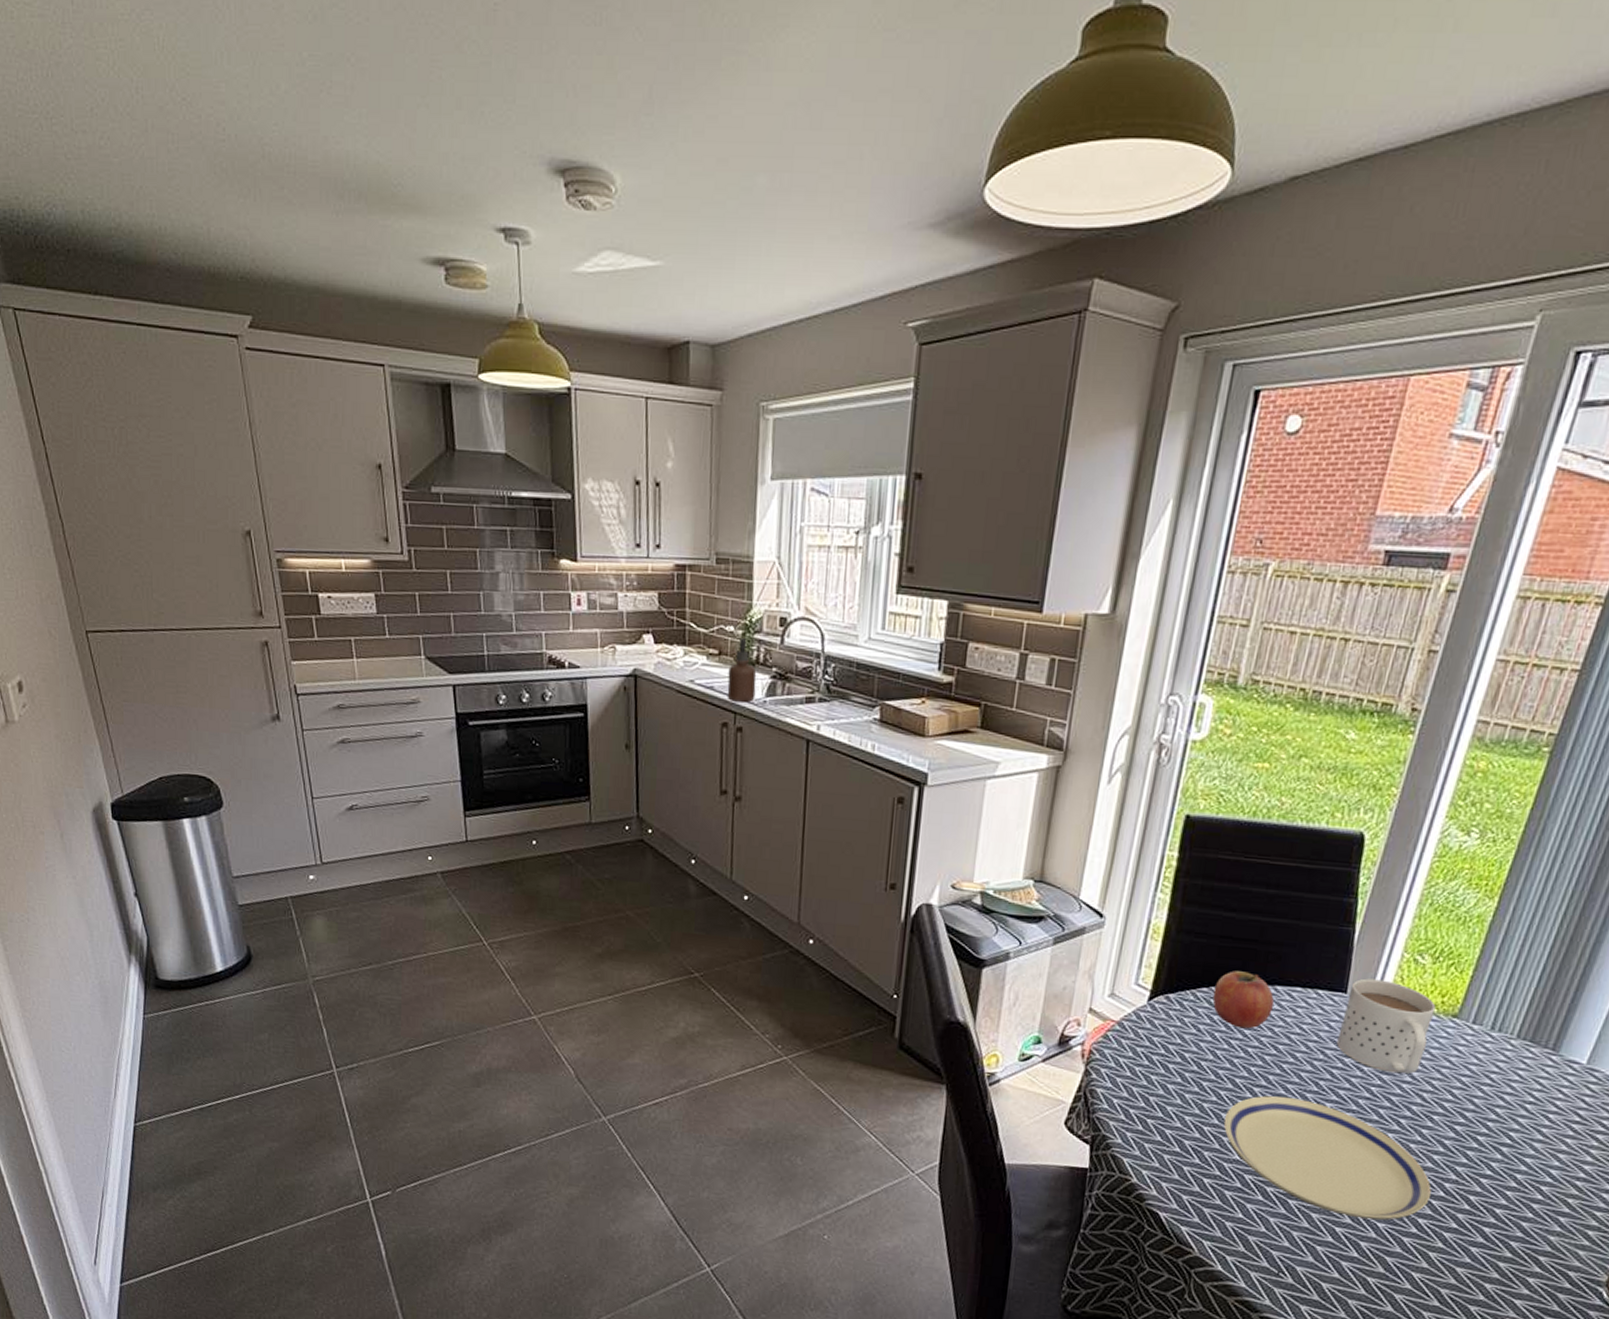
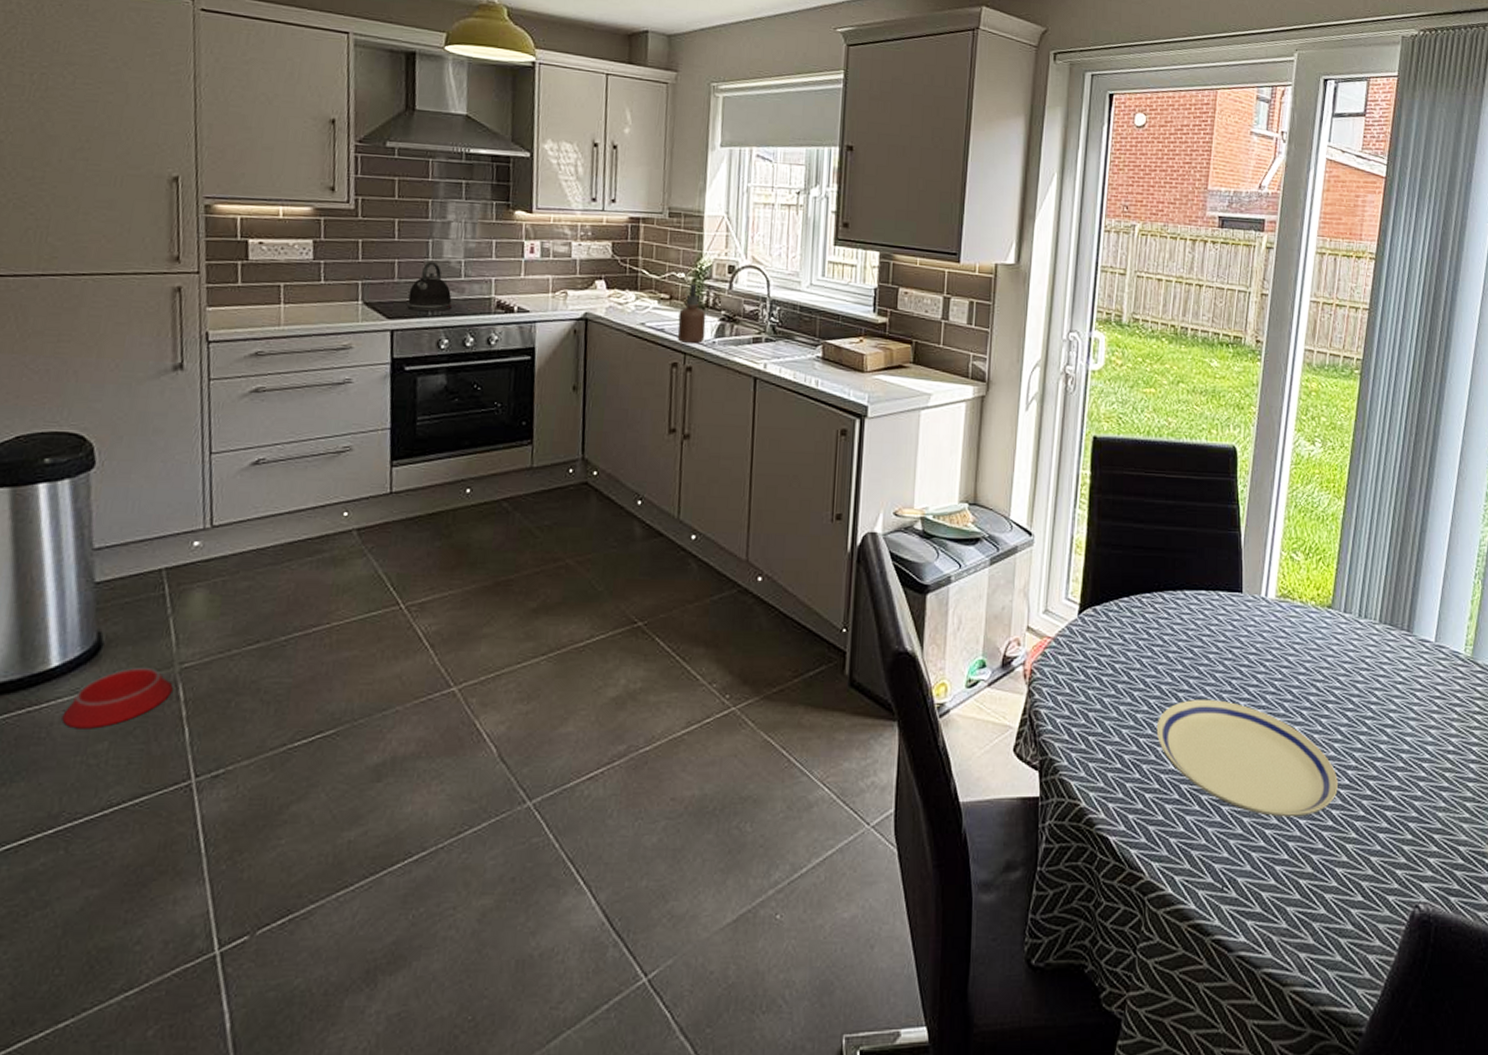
pet bowl: none [231,976,310,1023] -> present [62,666,173,729]
kettle: none [466,614,507,667] -> present [407,260,453,312]
fruit: present [1212,971,1275,1029] -> none [1133,579,1186,635]
mug: present [1337,978,1436,1075] -> none [1241,577,1314,666]

